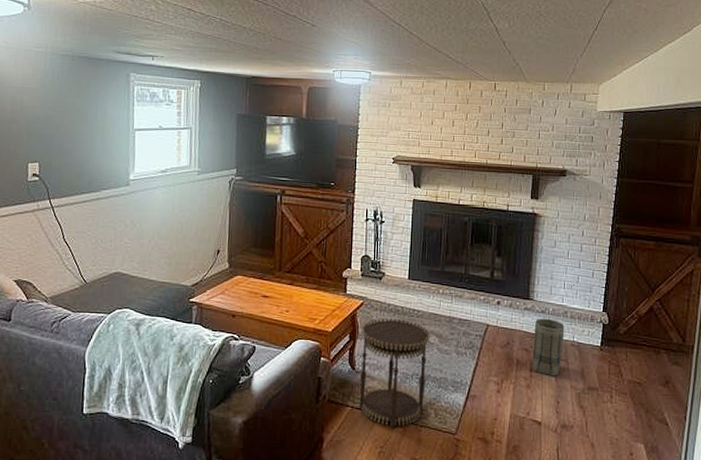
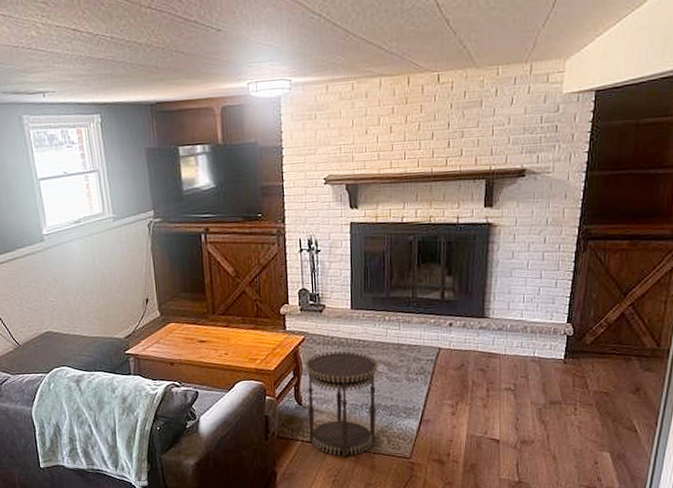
basket: present [532,318,565,377] -> none [489,335,524,394]

